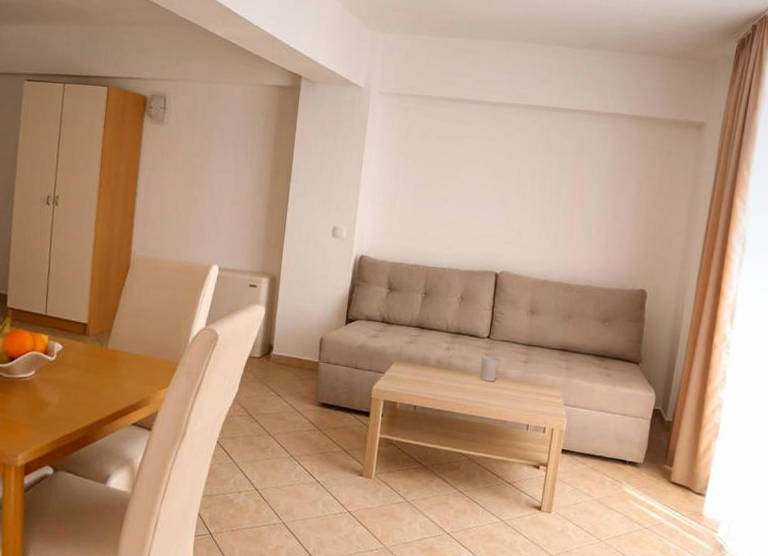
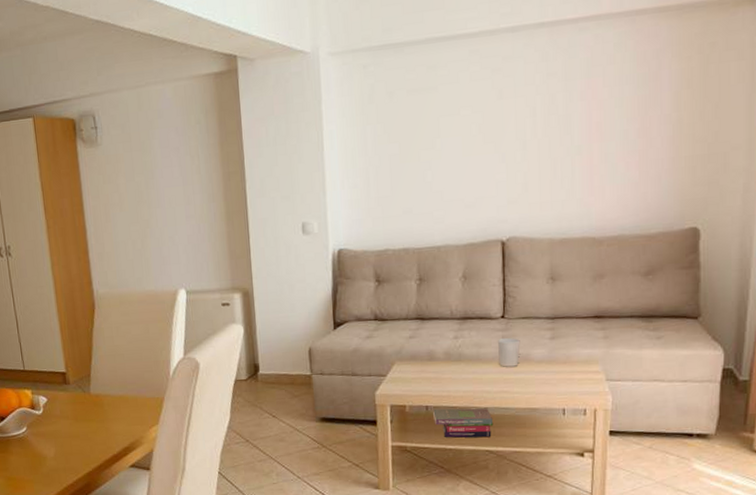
books: none [419,409,469,441] -> present [433,408,494,438]

